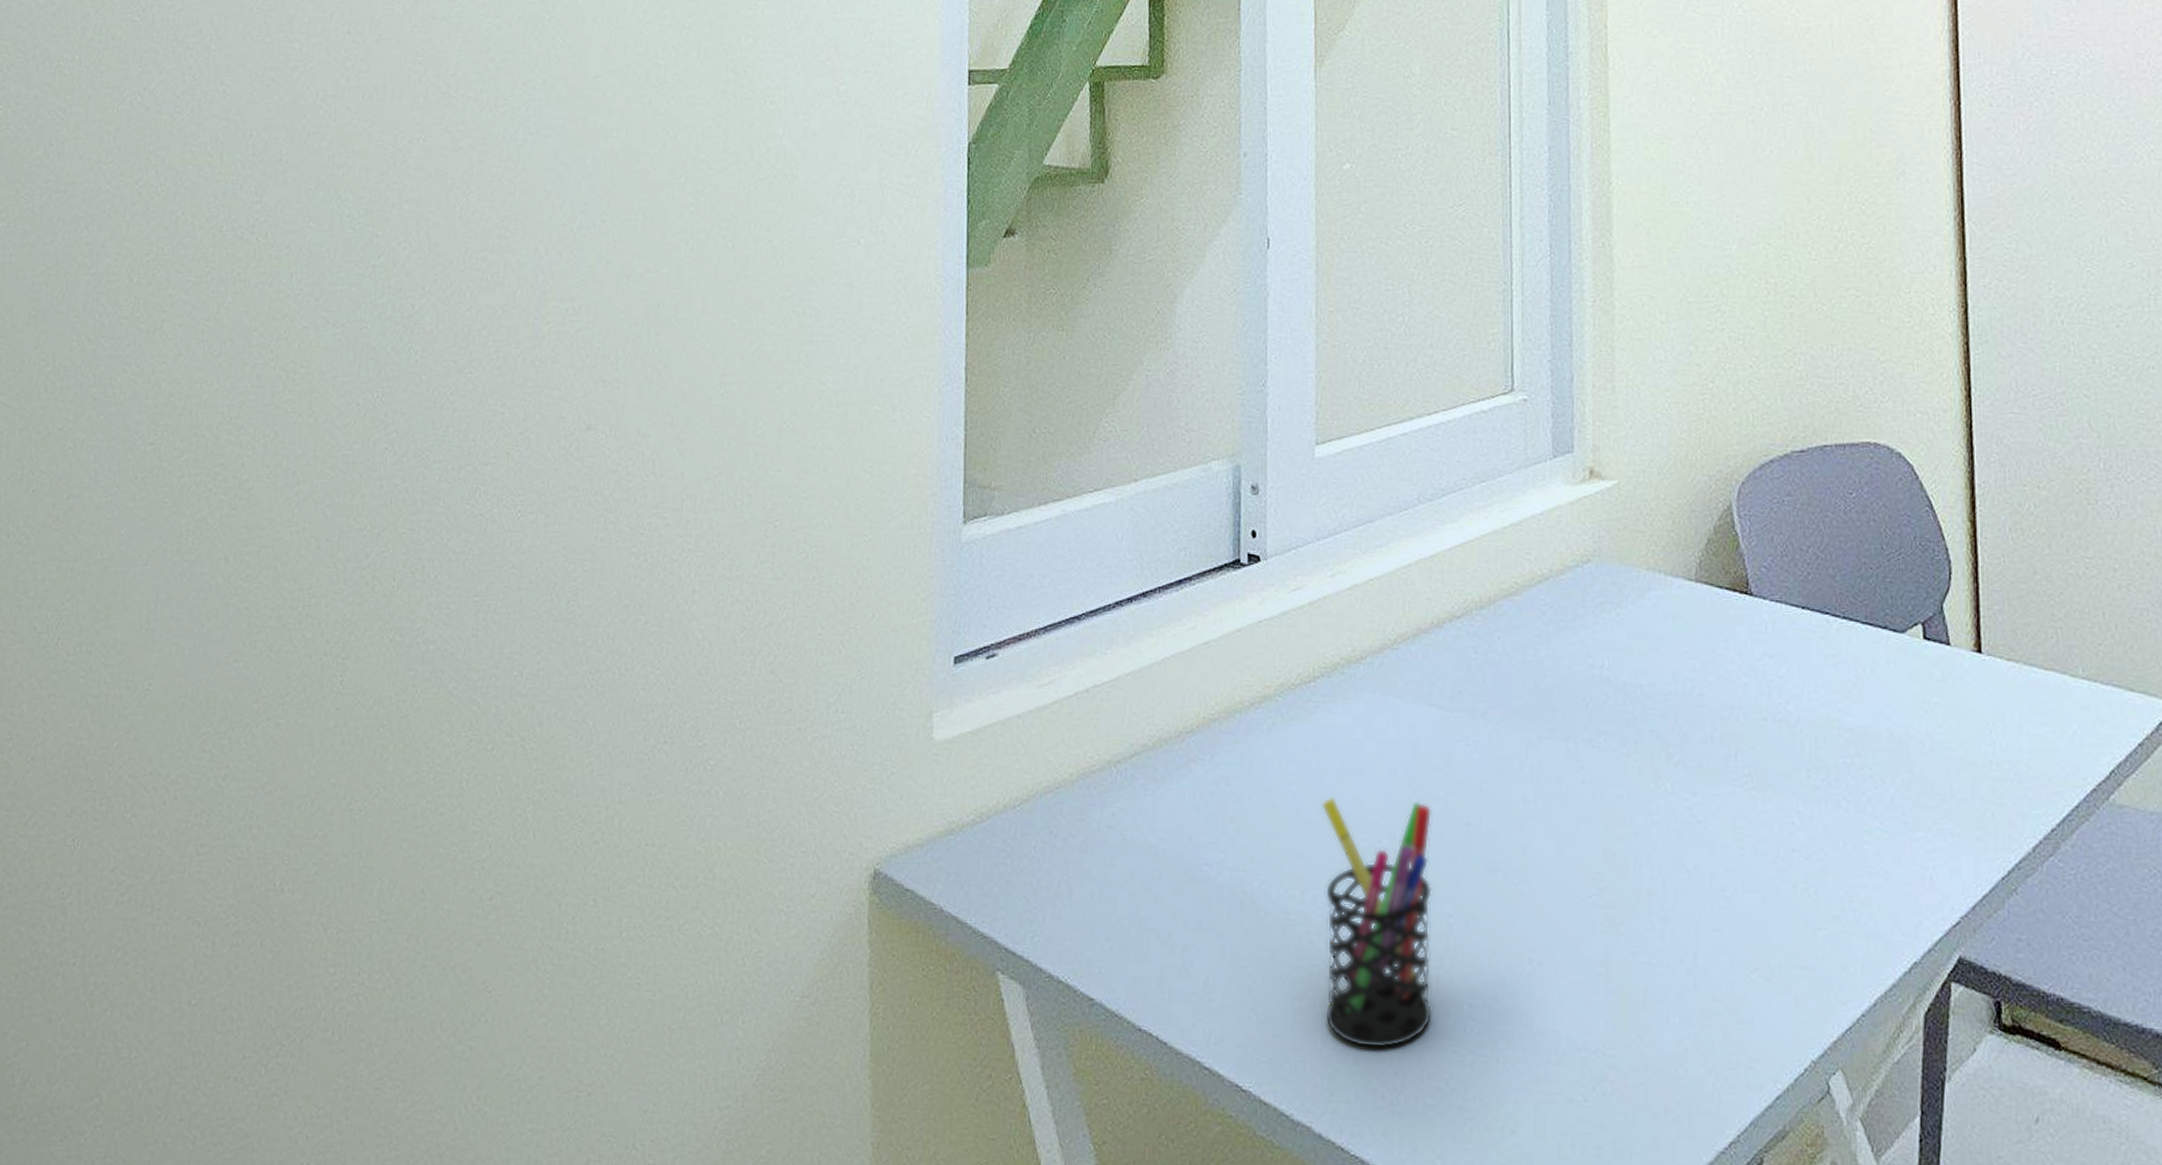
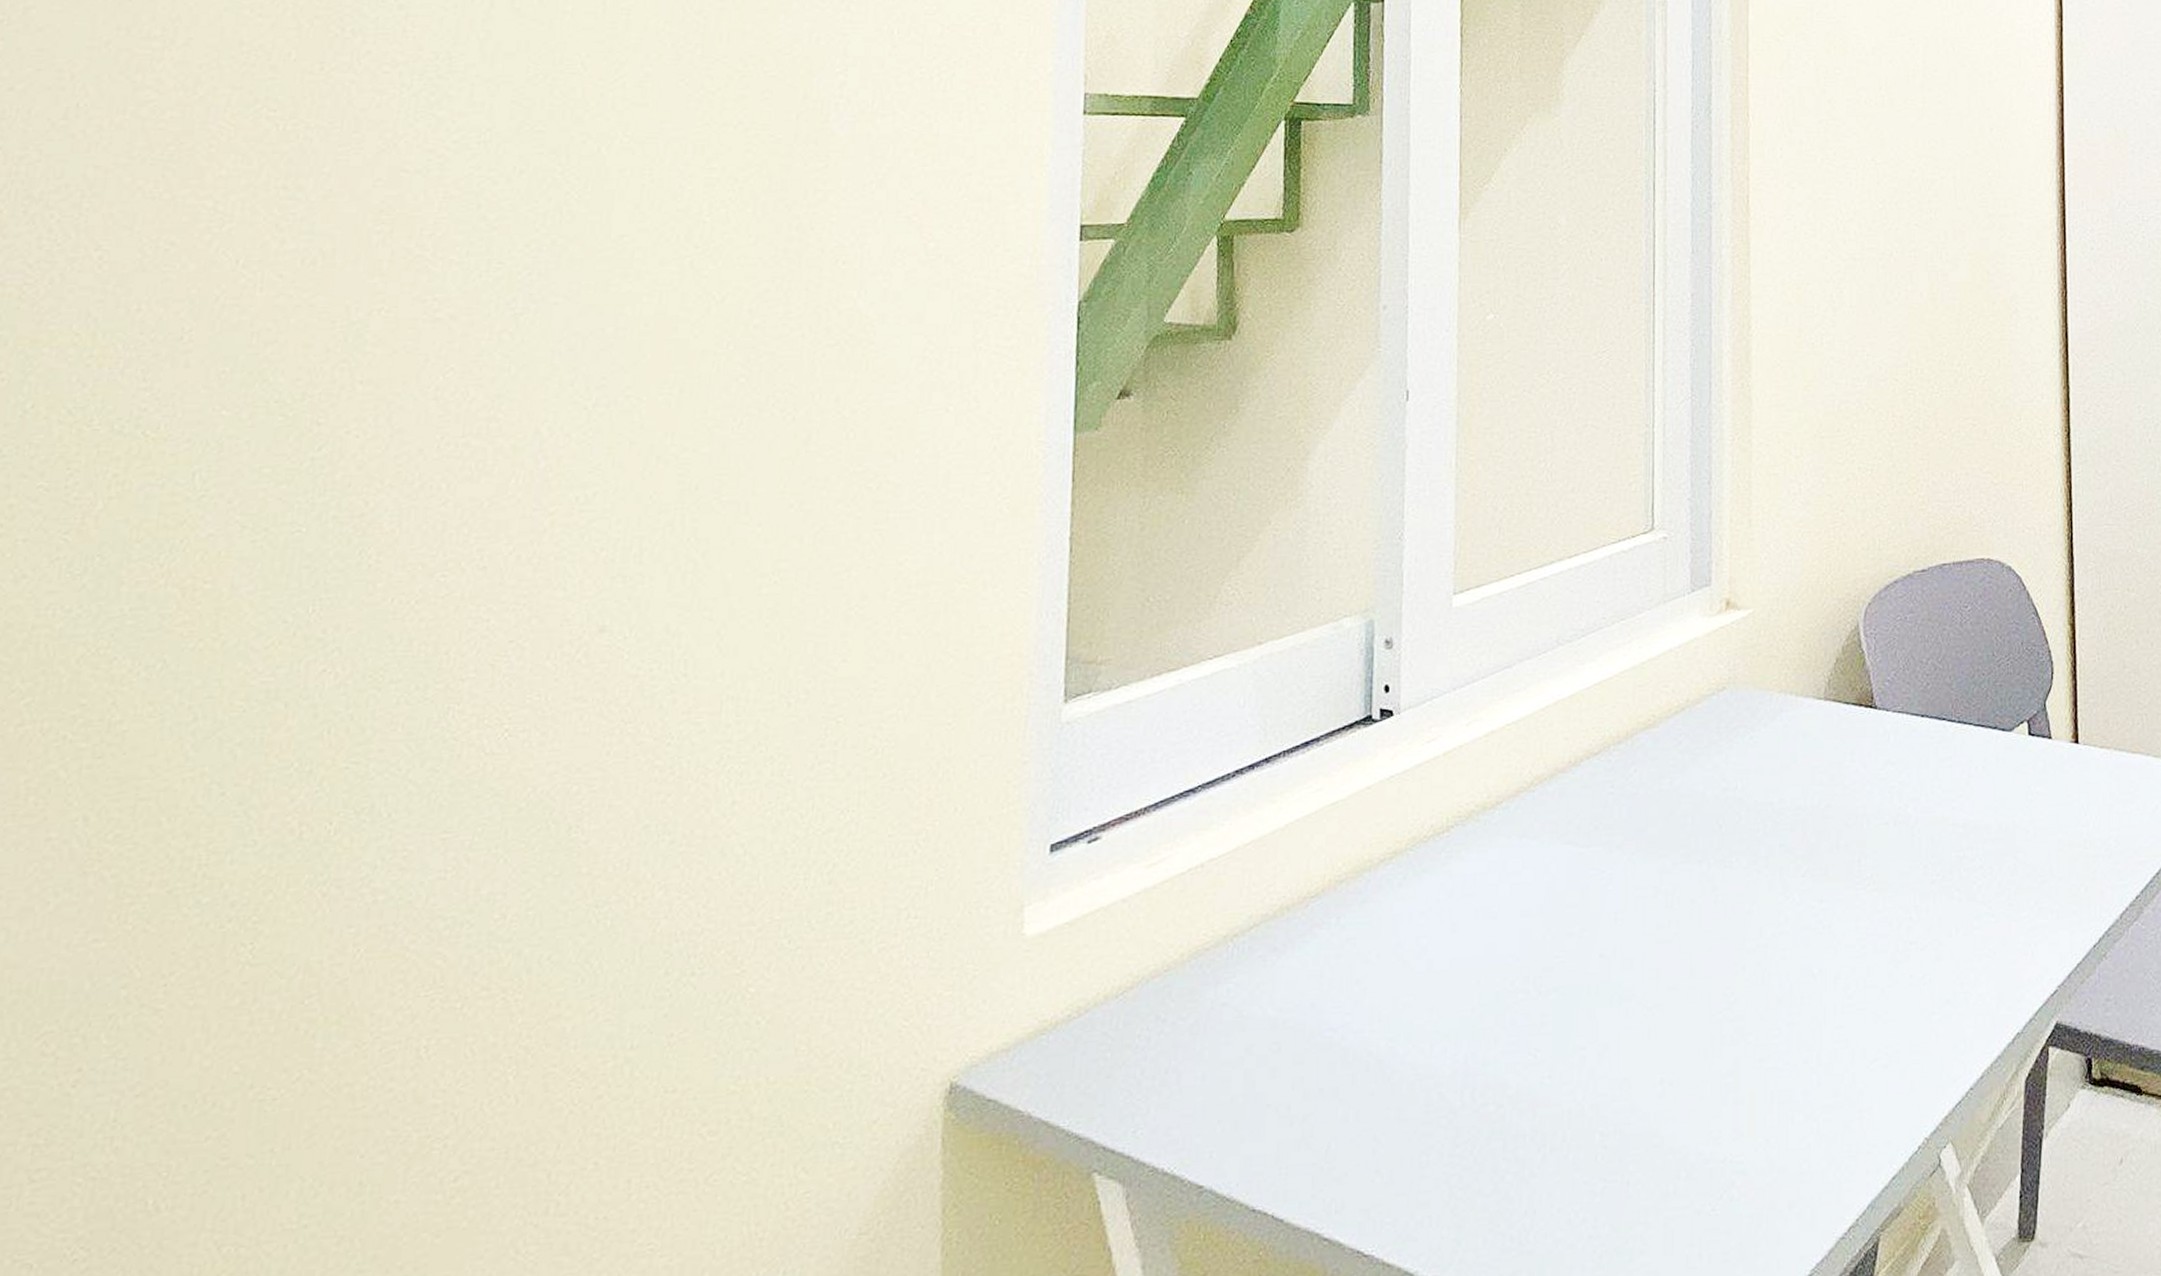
pen holder: present [1321,796,1433,1049] -> none [1453,939,1567,1193]

